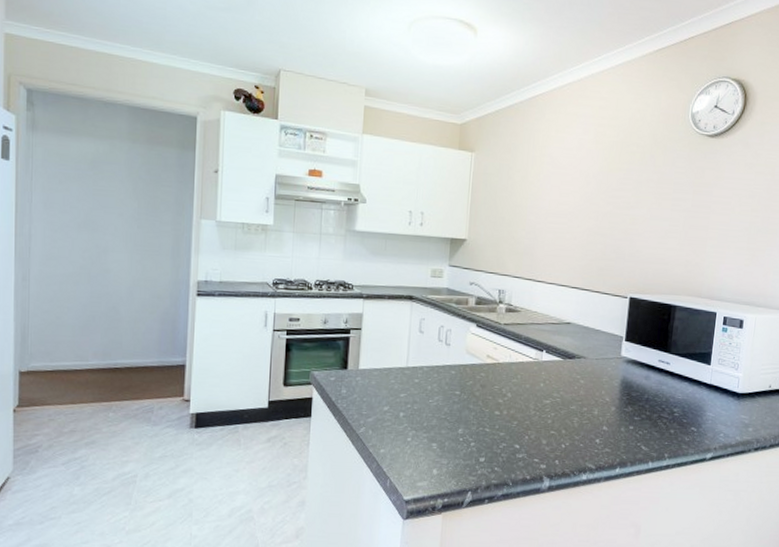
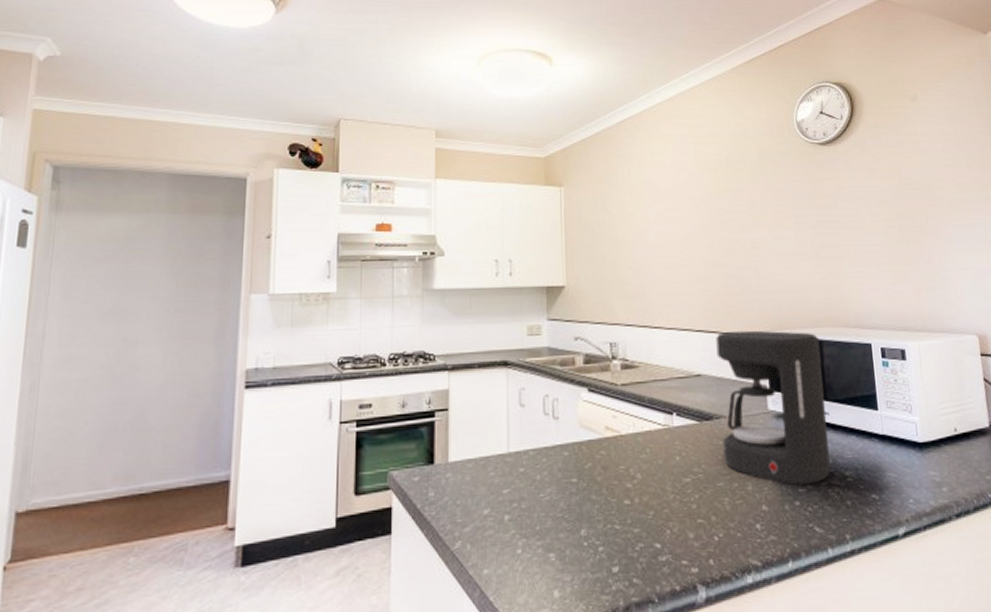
coffee maker: none [579,290,673,415] -> present [716,330,831,485]

